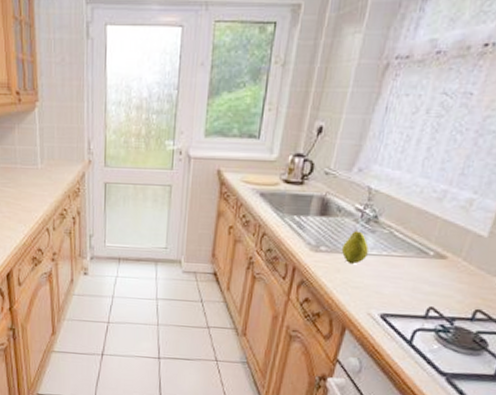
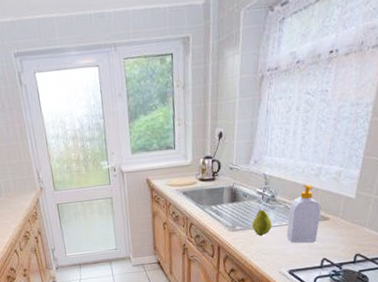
soap bottle: none [385,209,439,285] -> present [286,184,321,244]

